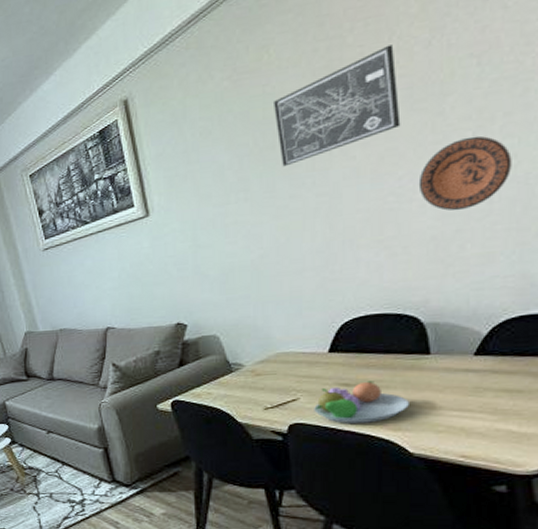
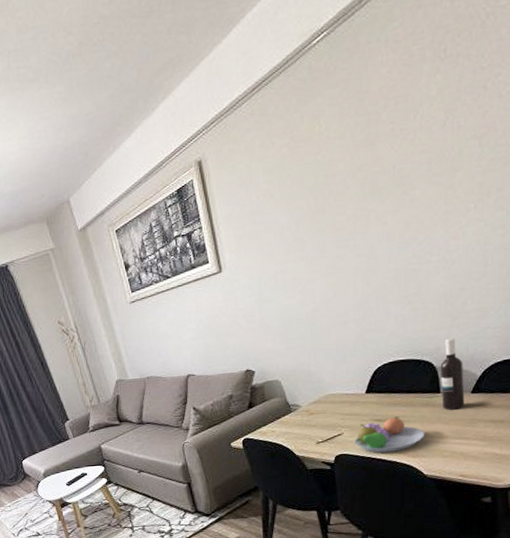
wall art: present [274,45,401,167] -> none [324,123,422,230]
decorative plate: present [418,135,512,211] -> none [434,207,501,272]
wine bottle: none [429,288,465,375] -> present [440,337,465,410]

